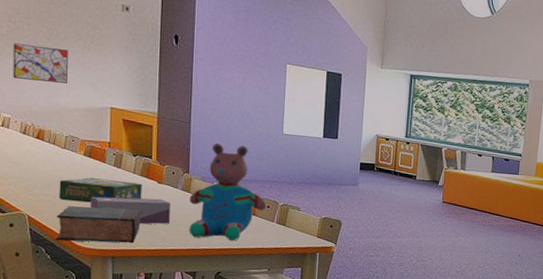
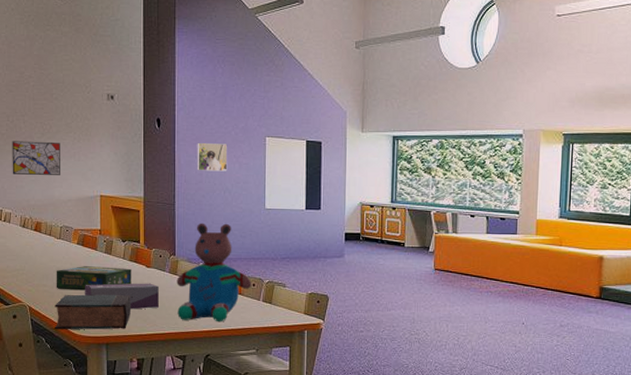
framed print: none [215,64,248,95] -> present [197,143,228,172]

